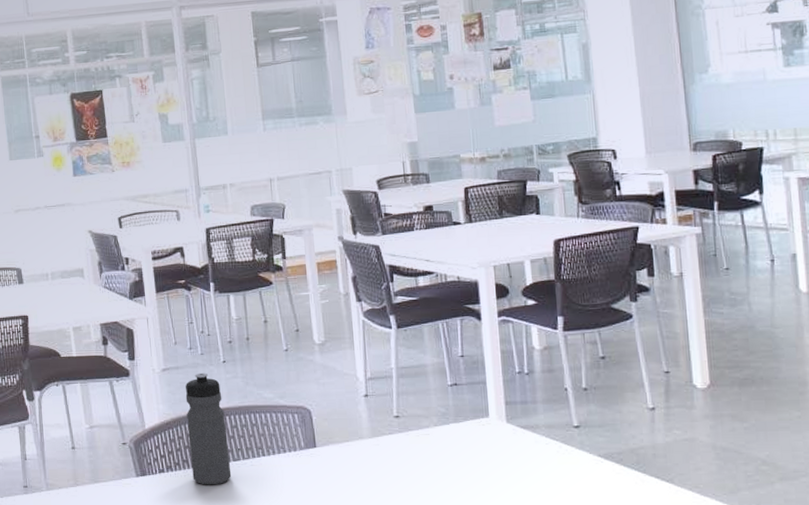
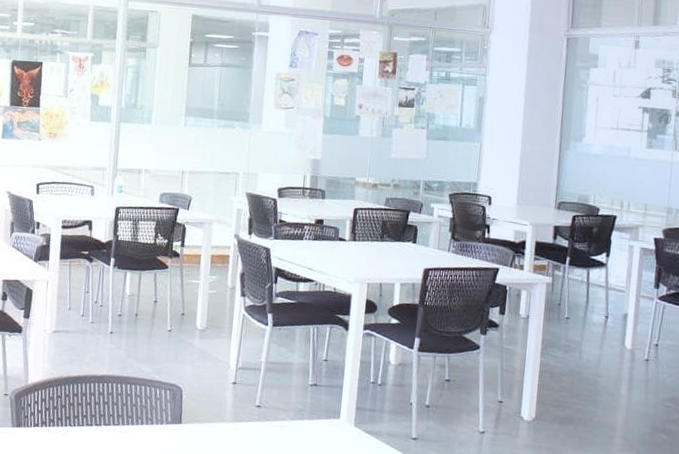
water bottle: present [185,372,232,485] -> none [64,339,104,446]

